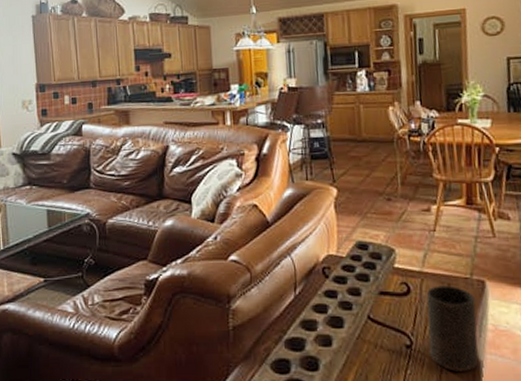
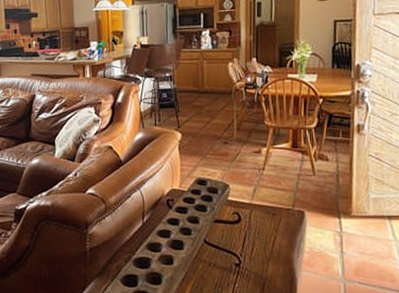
cup: present [426,285,479,371] -> none [254,215,296,285]

